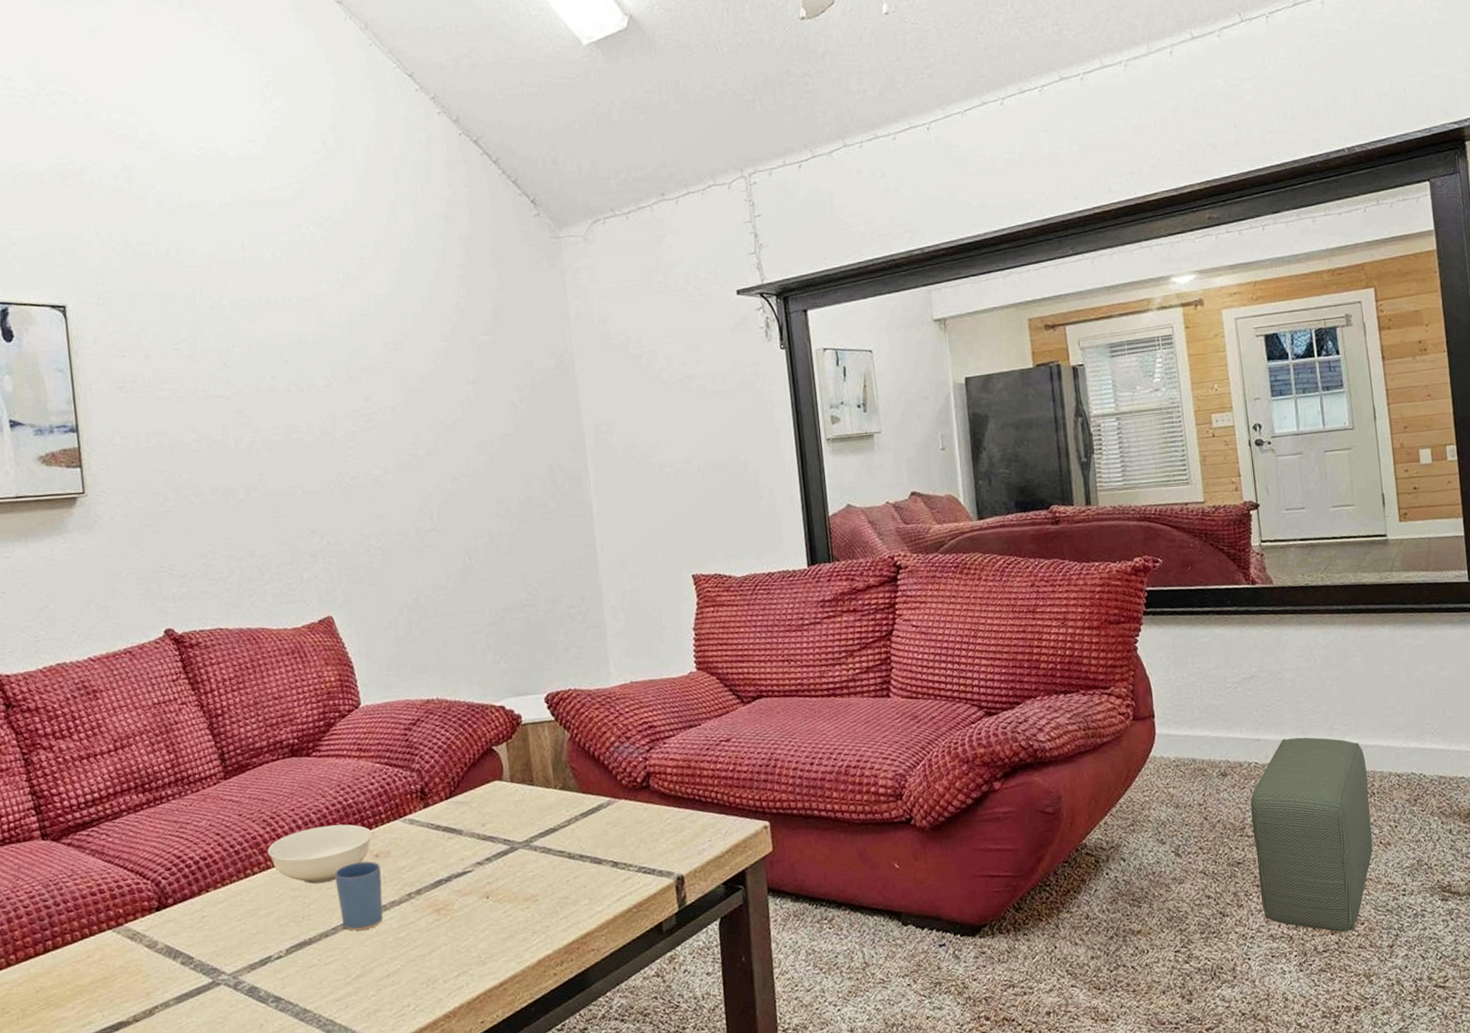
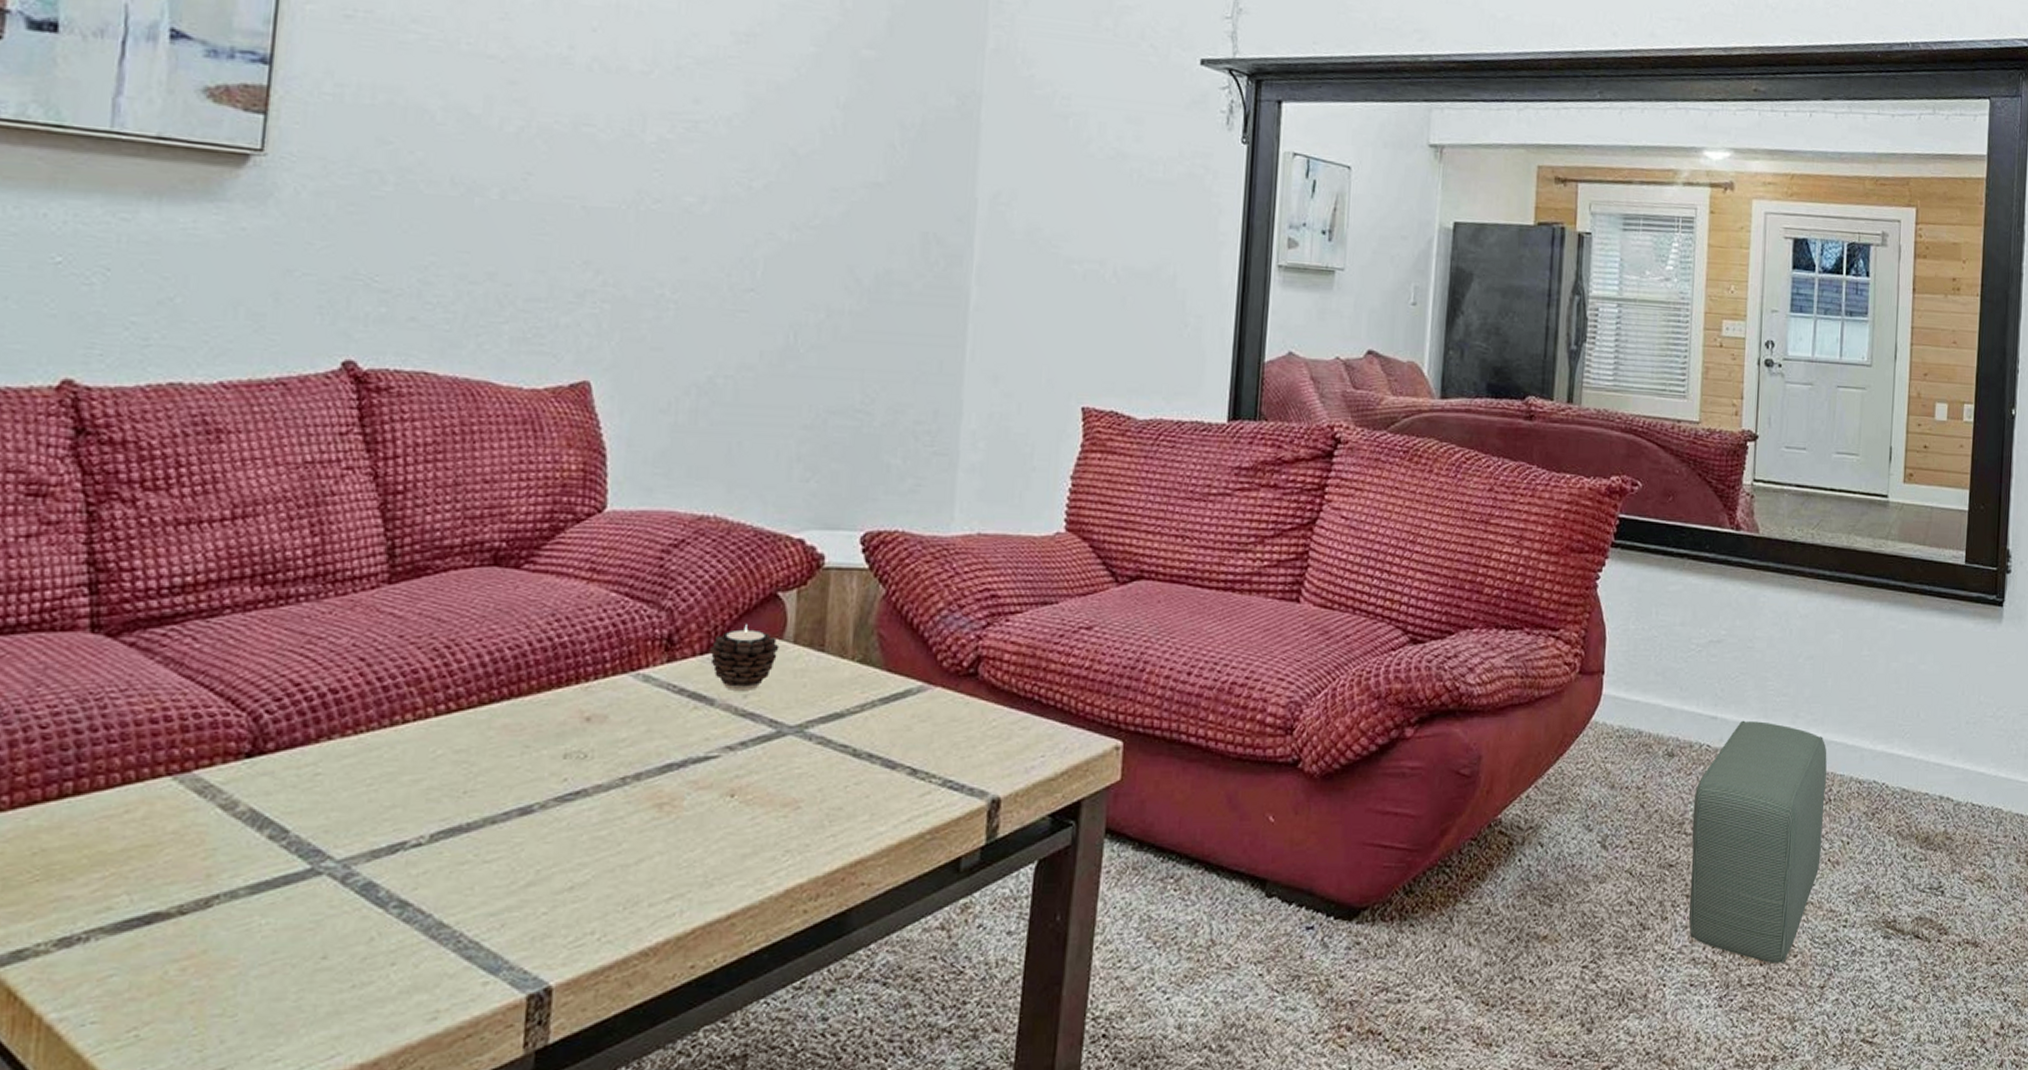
bowl: present [267,824,373,884] -> none [430,667,588,748]
mug: present [334,861,383,931] -> none [520,725,590,820]
candle: none [452,773,501,823] -> present [709,624,779,692]

